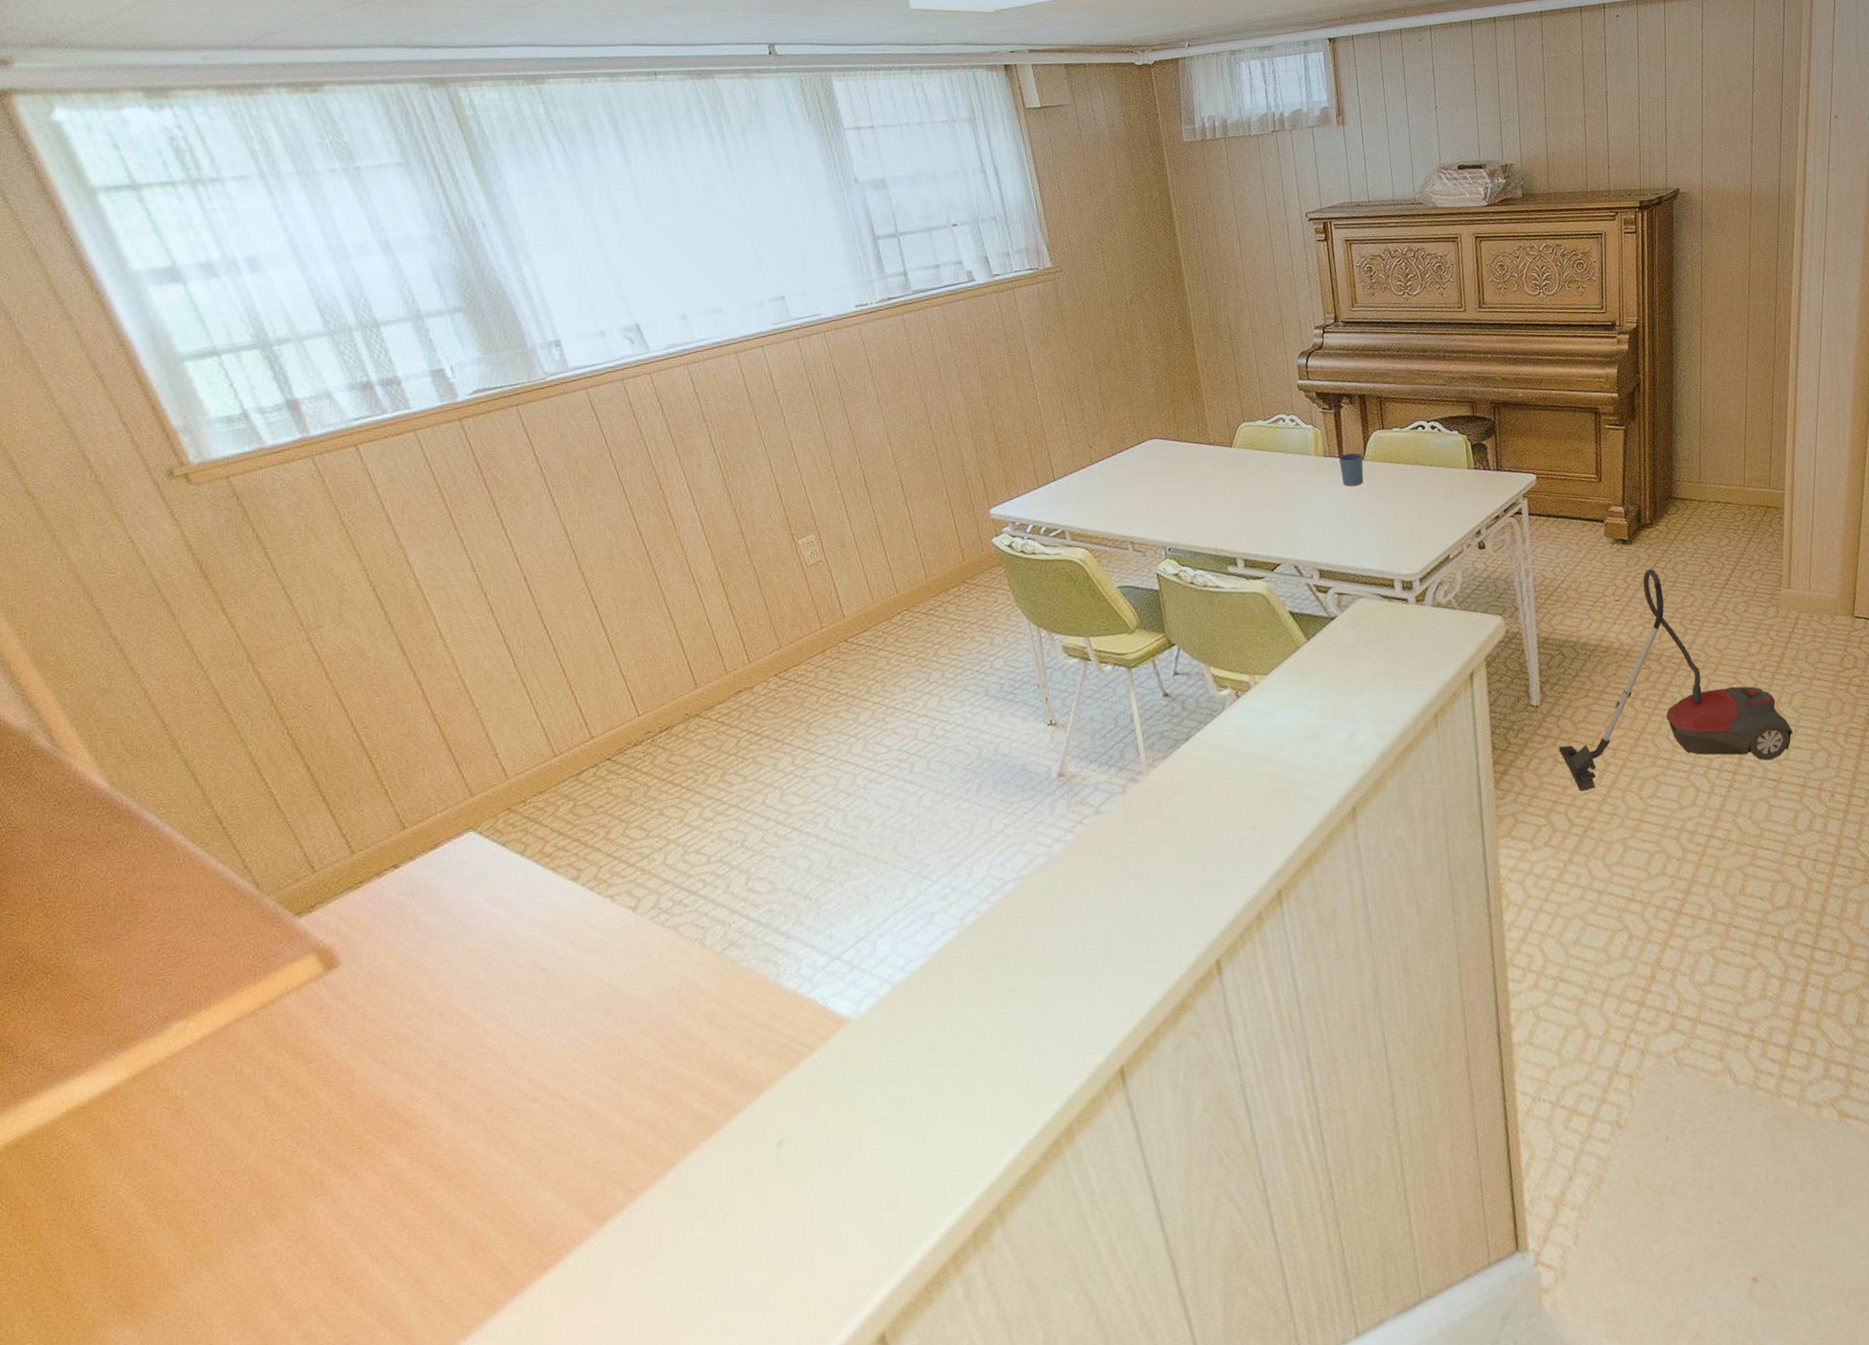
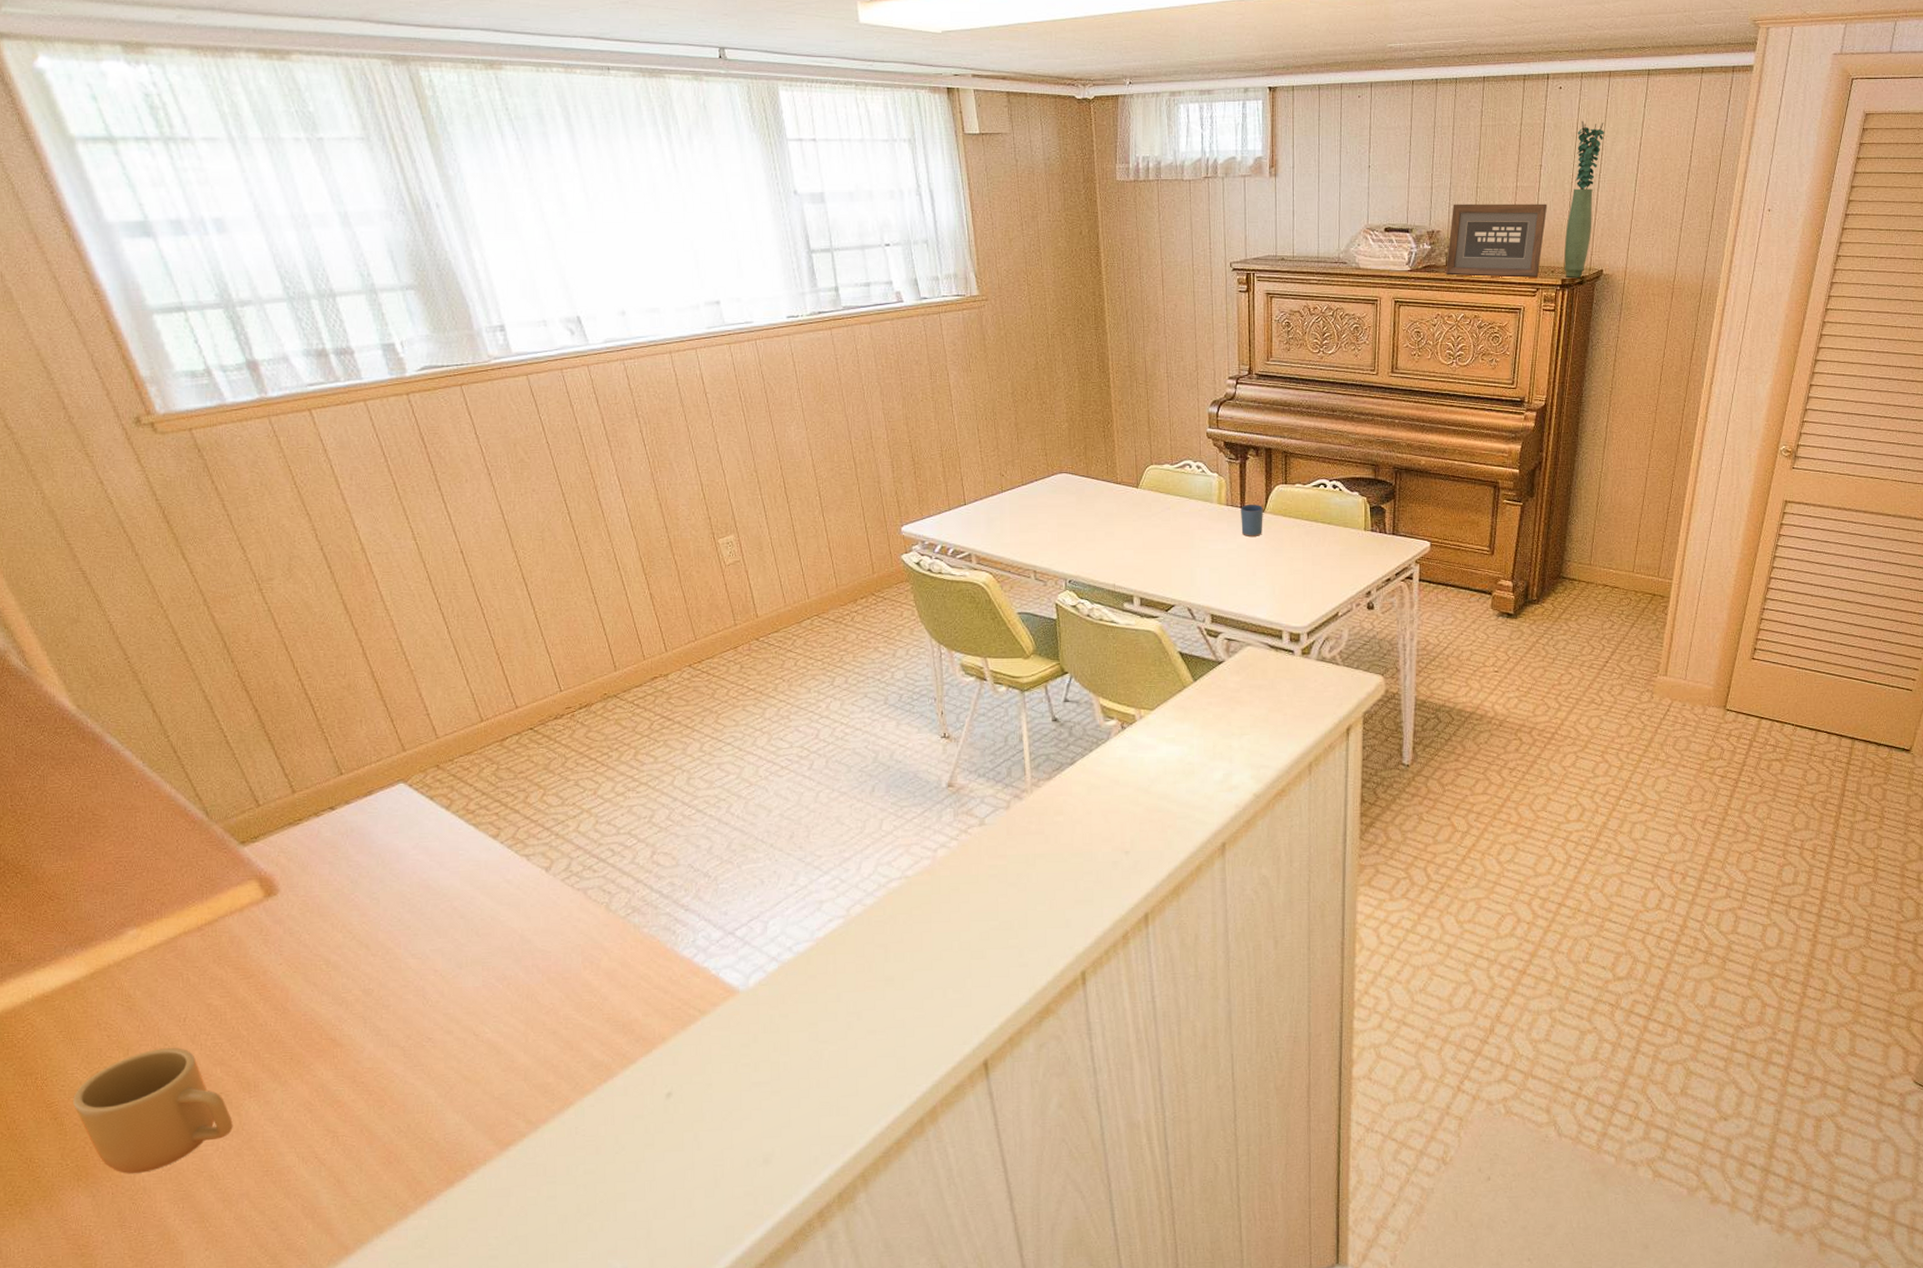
mug: none [115,1149,297,1299] -> present [73,1048,233,1173]
picture frame: none [1523,129,1618,207] -> present [1446,203,1548,278]
vacuum cleaner: present [1558,569,1793,792] -> none [1424,644,1652,850]
vase: none [1637,45,1665,200] -> present [1564,120,1604,279]

